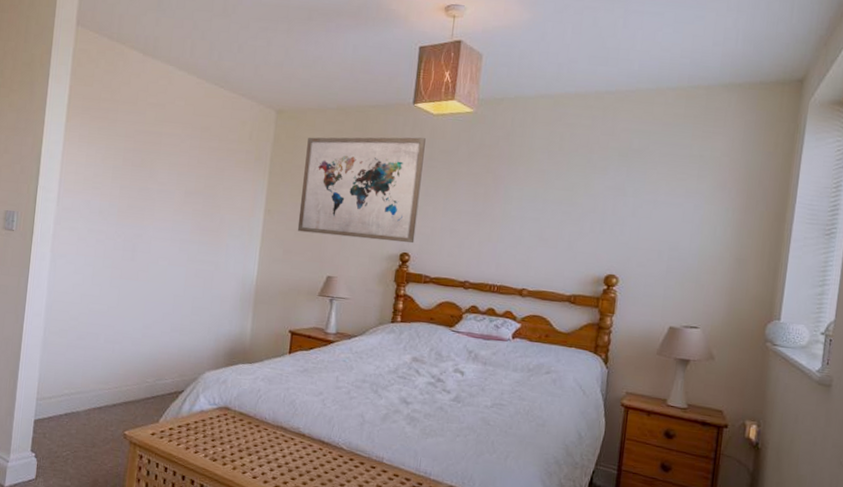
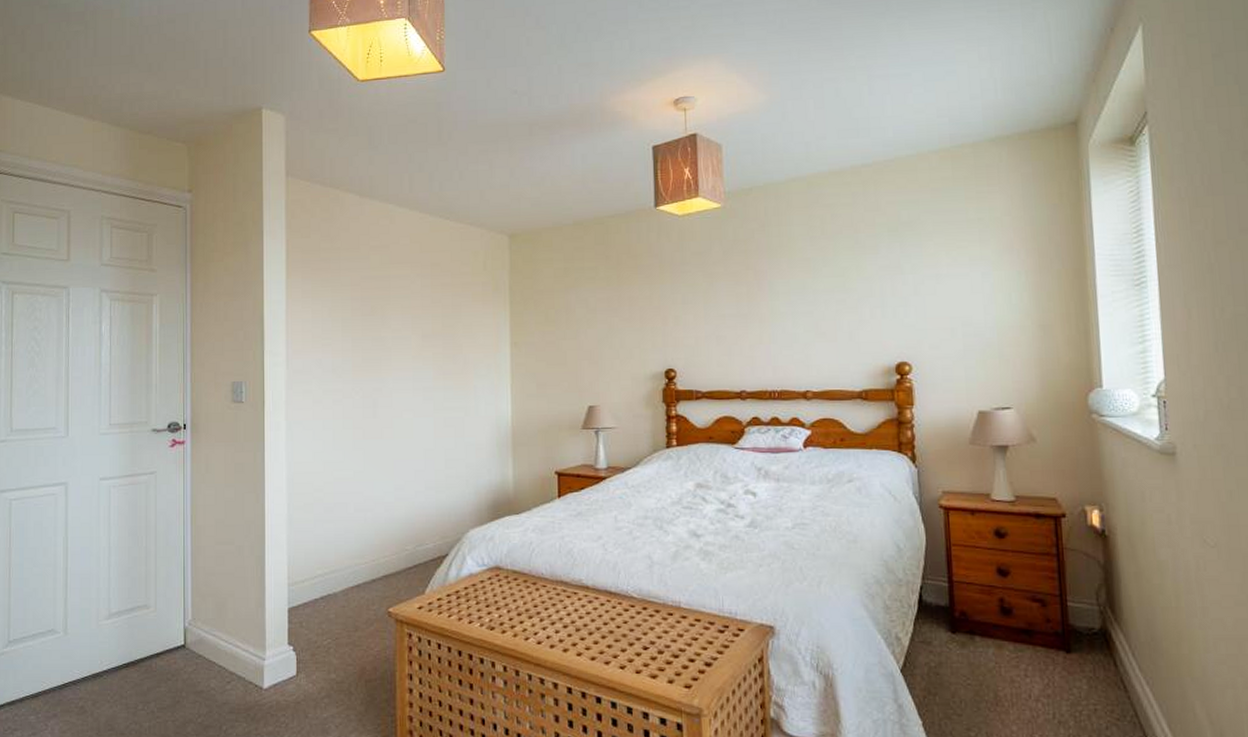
wall art: present [297,137,426,244] -> none [547,242,679,362]

